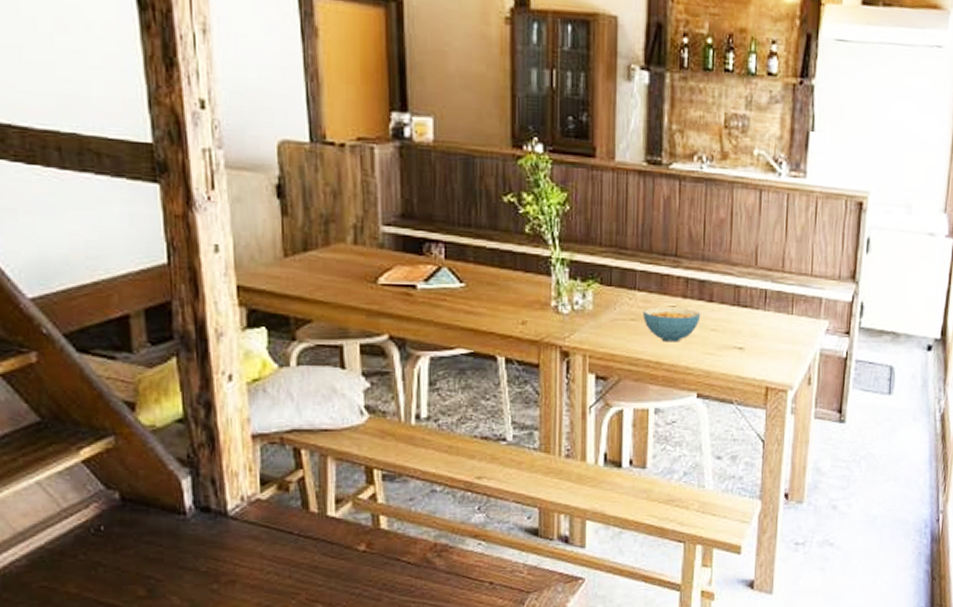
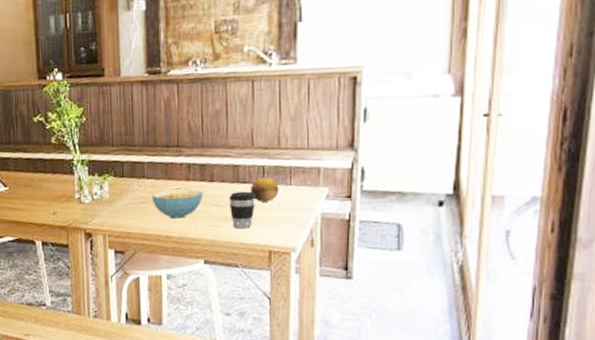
coffee cup: none [727,316,757,360] -> present [228,191,256,229]
fruit: none [751,302,780,331] -> present [250,177,279,202]

